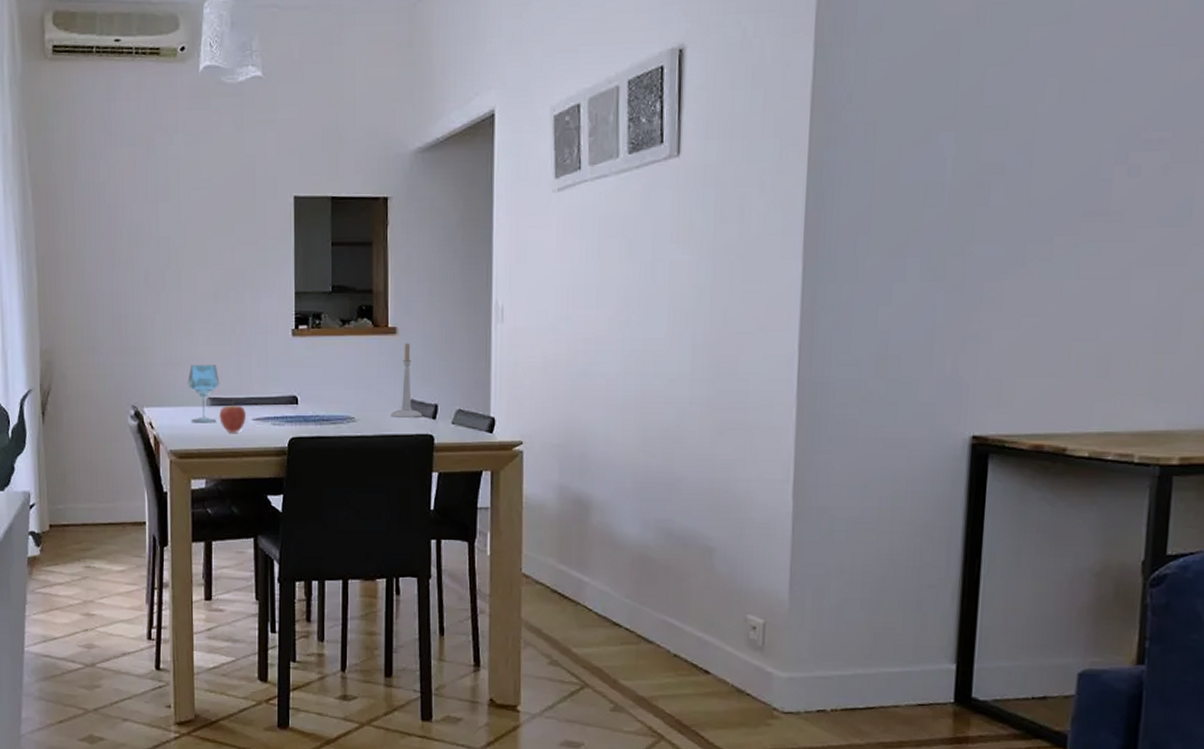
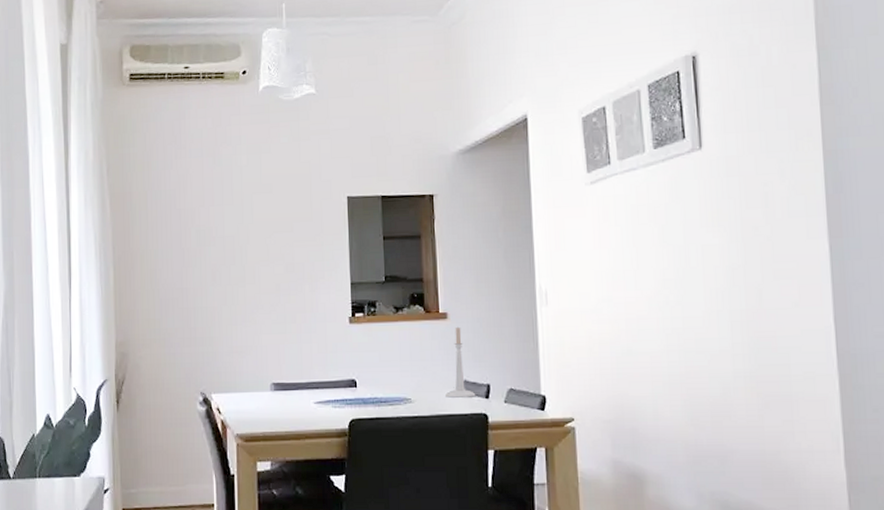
wine glass: present [187,365,220,423] -> none [252,352,283,408]
fruit: present [219,399,246,433] -> none [283,384,308,416]

